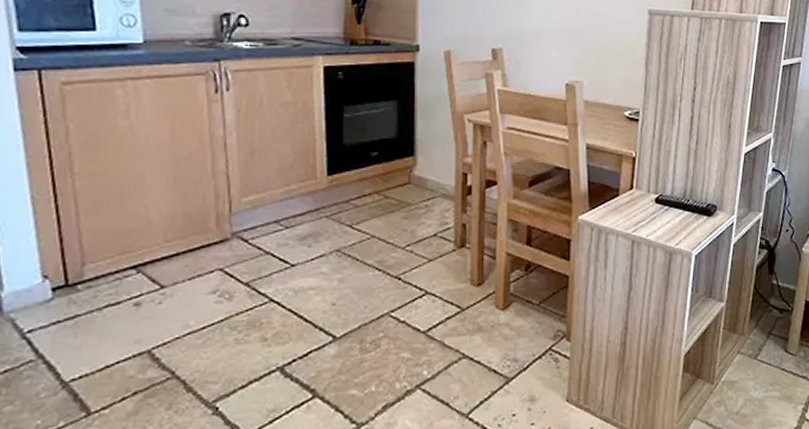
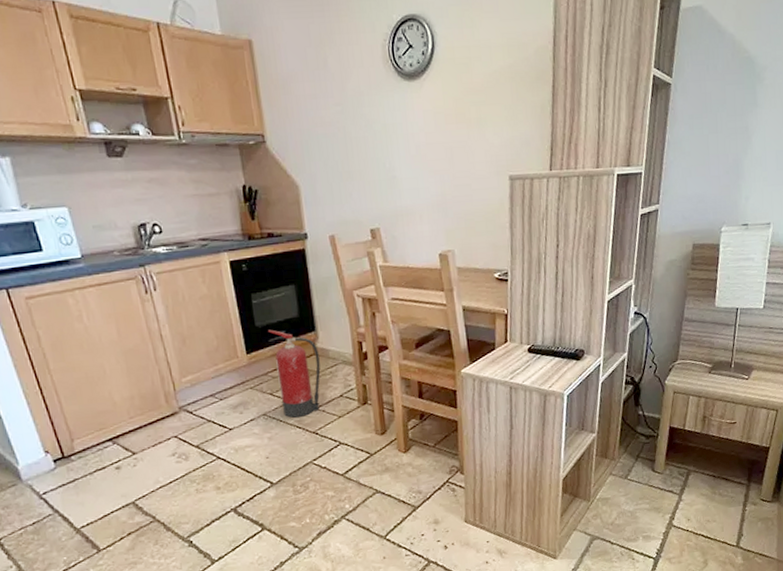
fire extinguisher: none [356,149,415,257] -> present [268,329,321,418]

